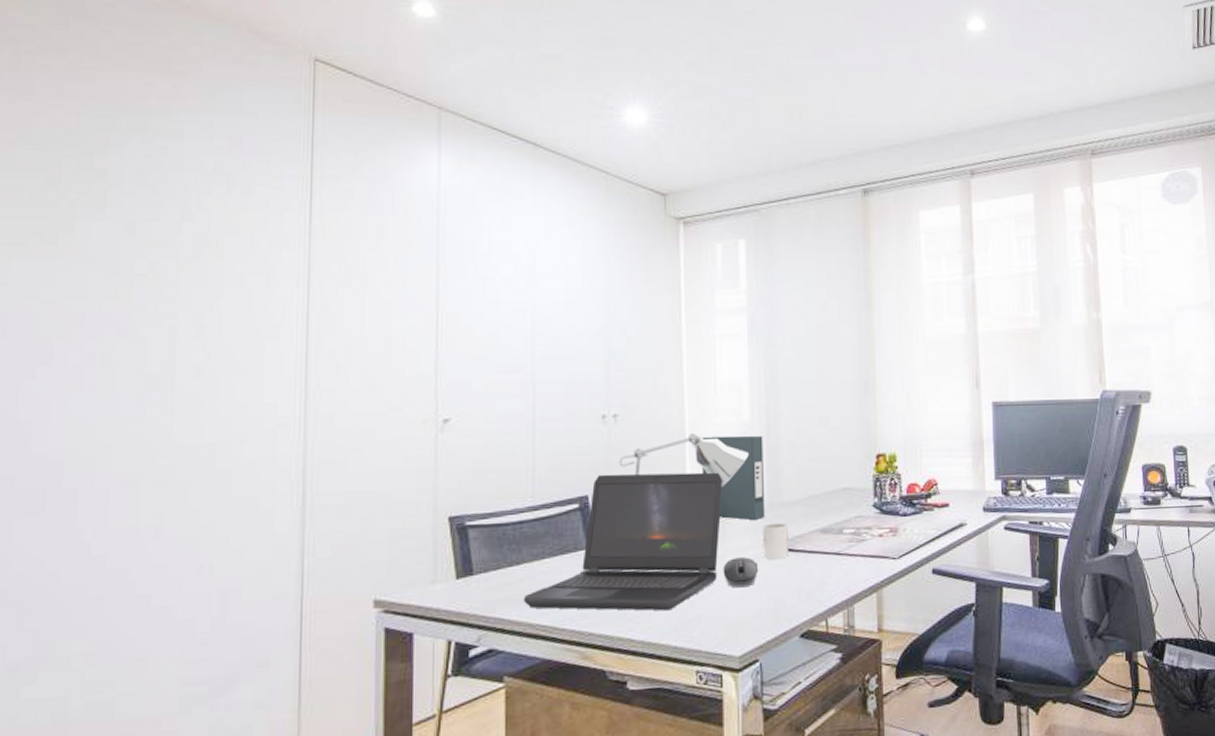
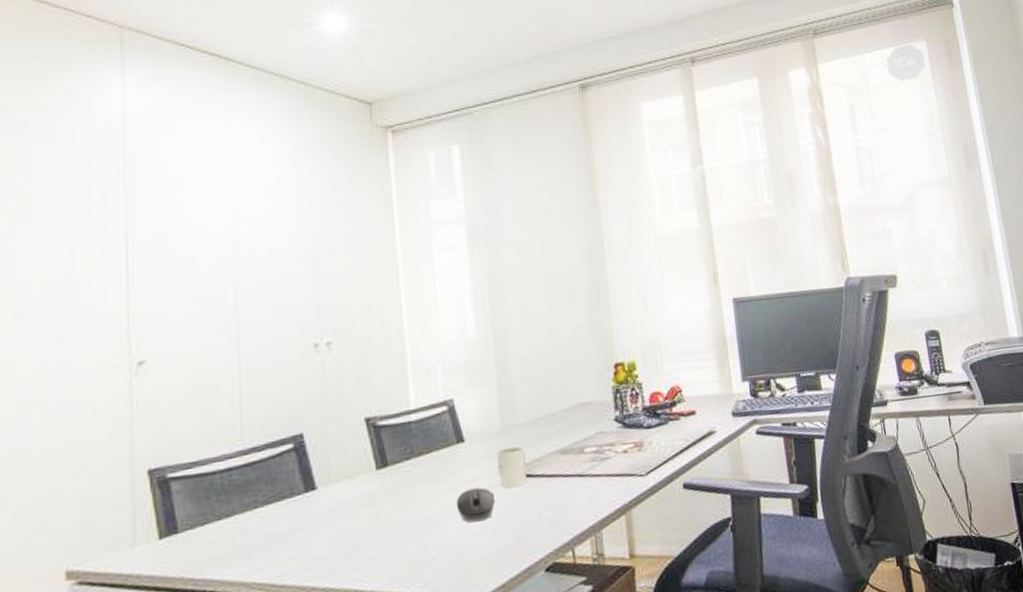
laptop computer: present [523,472,723,611] -> none [236,396,451,566]
desk lamp: present [619,432,749,486] -> none [335,355,477,412]
binder: present [702,435,766,520] -> none [425,353,499,447]

